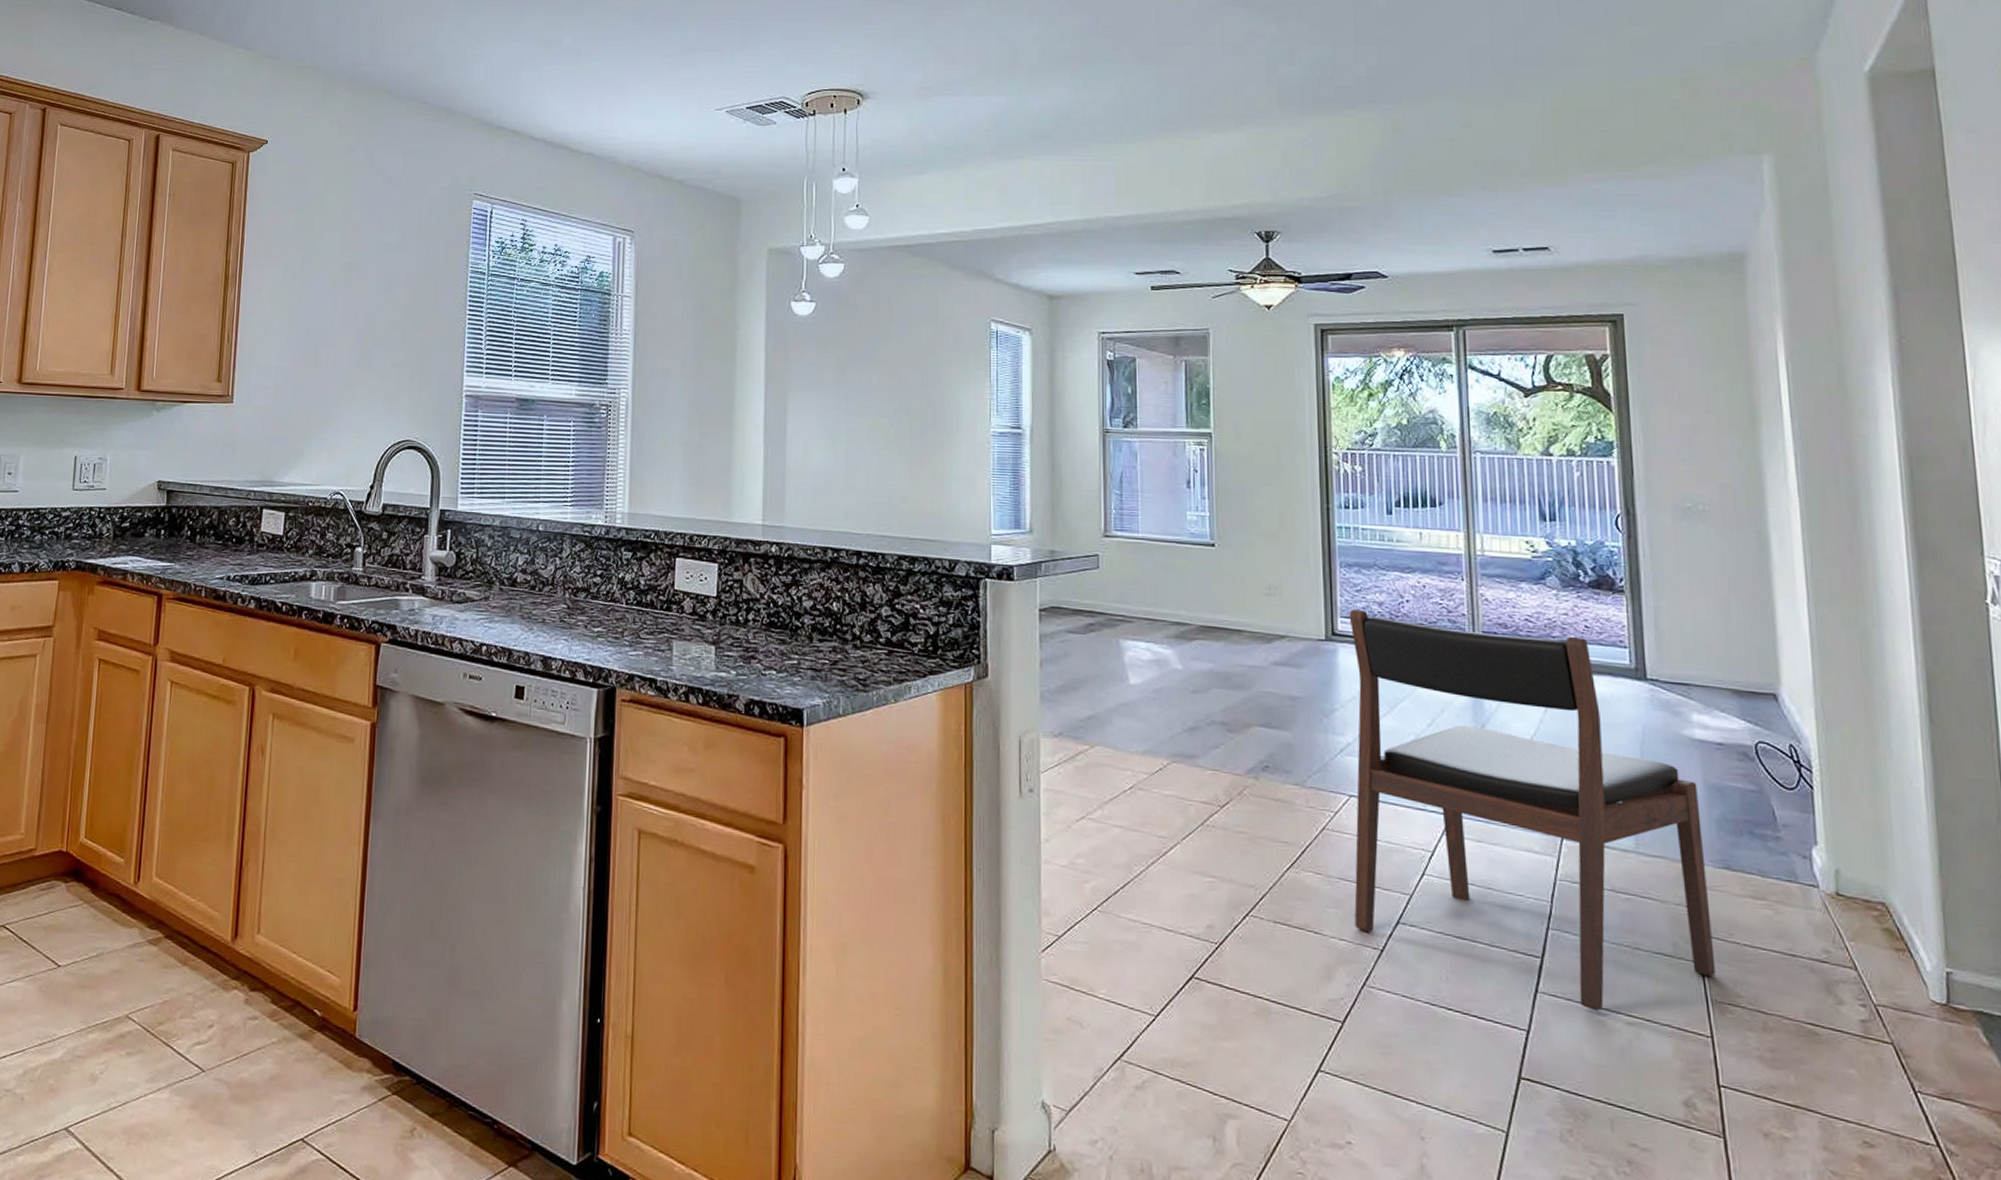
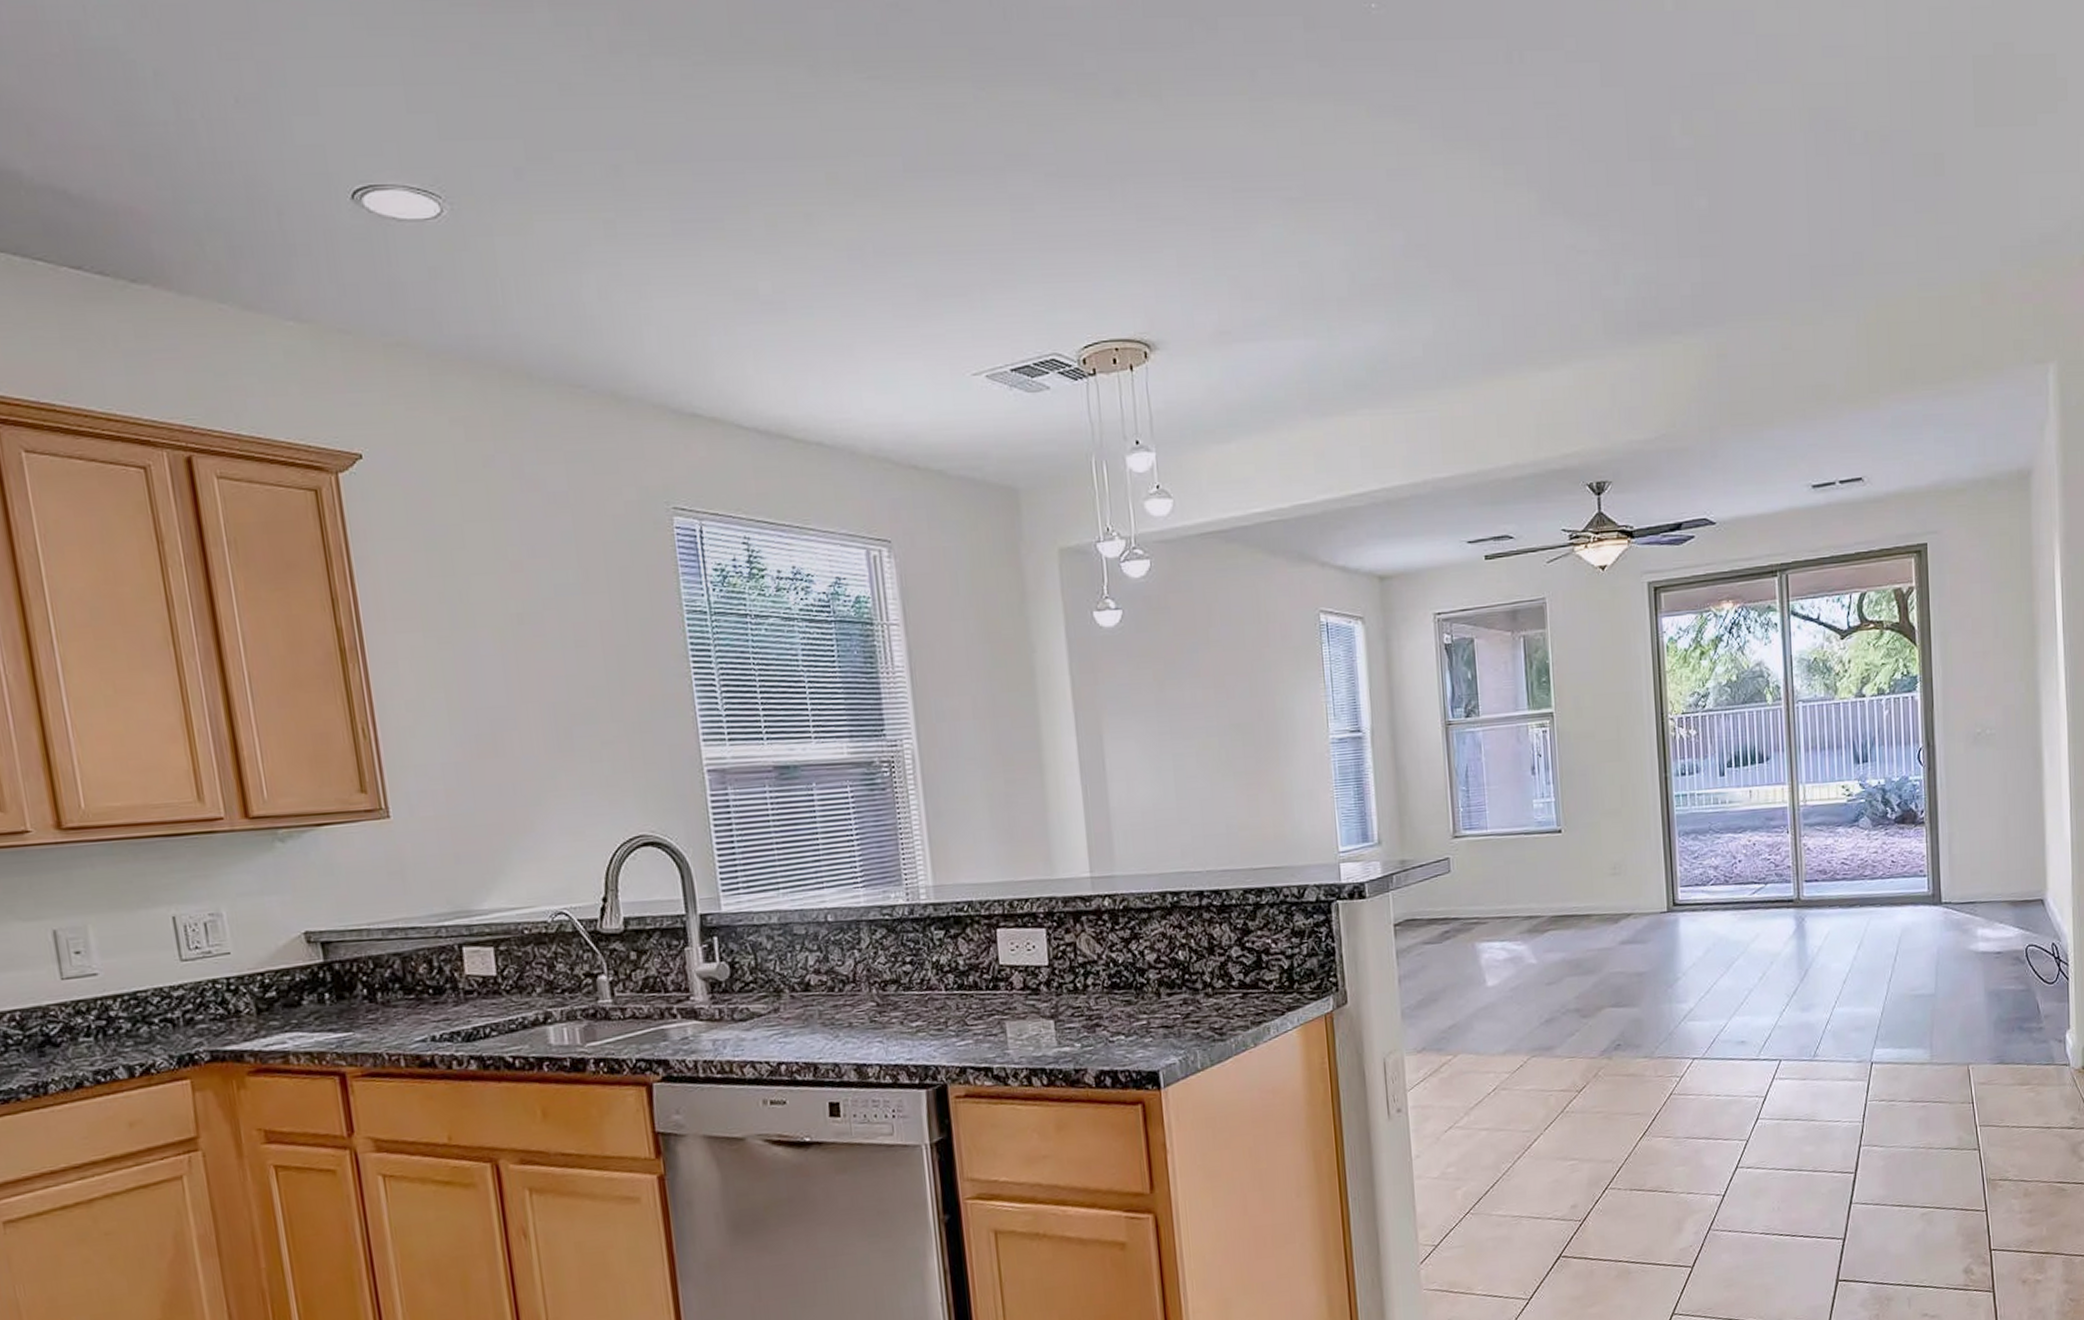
dining chair: present [1349,609,1716,1011] -> none [1688,872,1991,1210]

